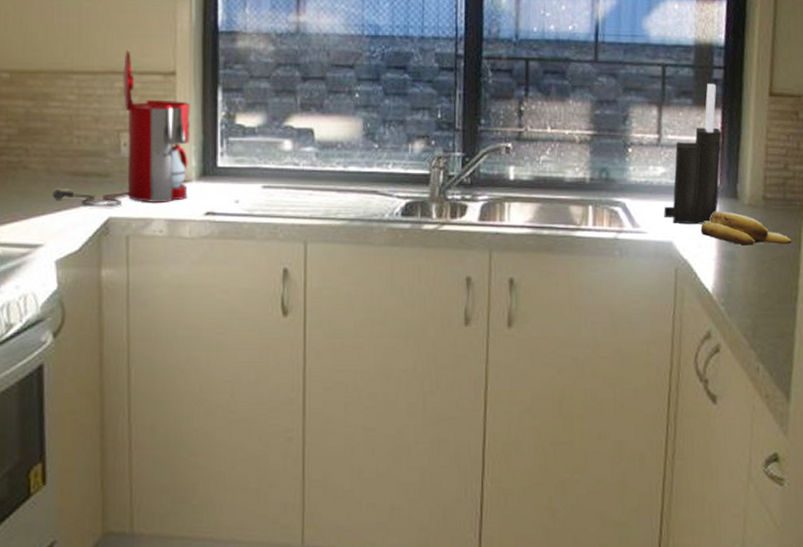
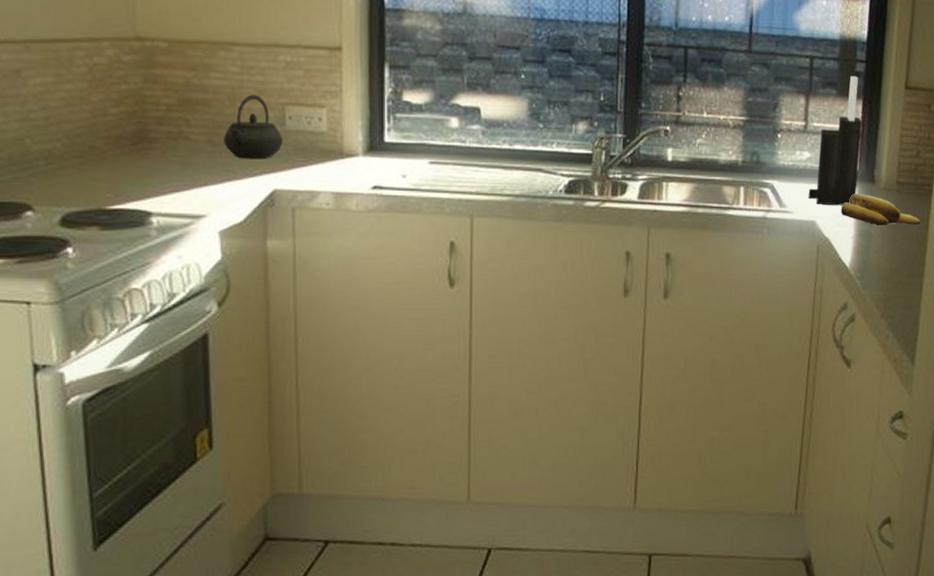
coffee maker: present [52,49,190,208] -> none [215,23,357,180]
kettle: none [61,122,118,187] -> present [224,94,283,159]

